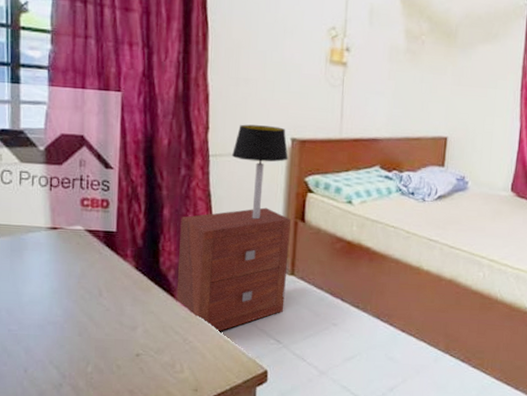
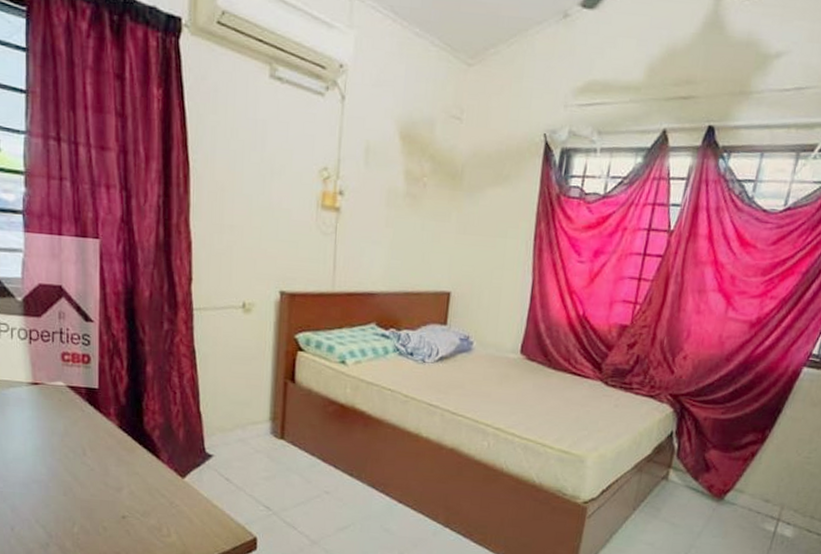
nightstand: present [176,207,292,332] -> none [161,366,281,496]
table lamp: present [231,124,288,220] -> none [216,275,277,379]

